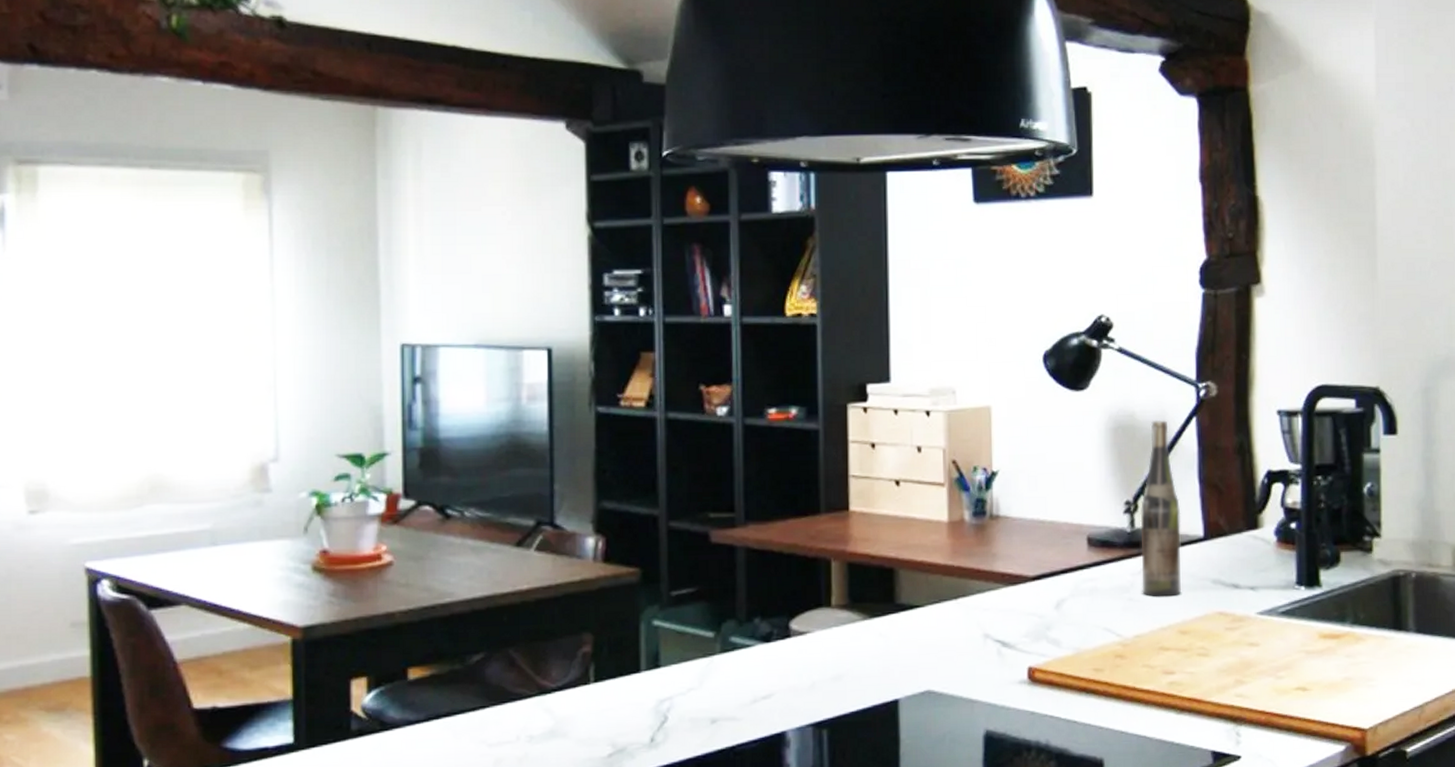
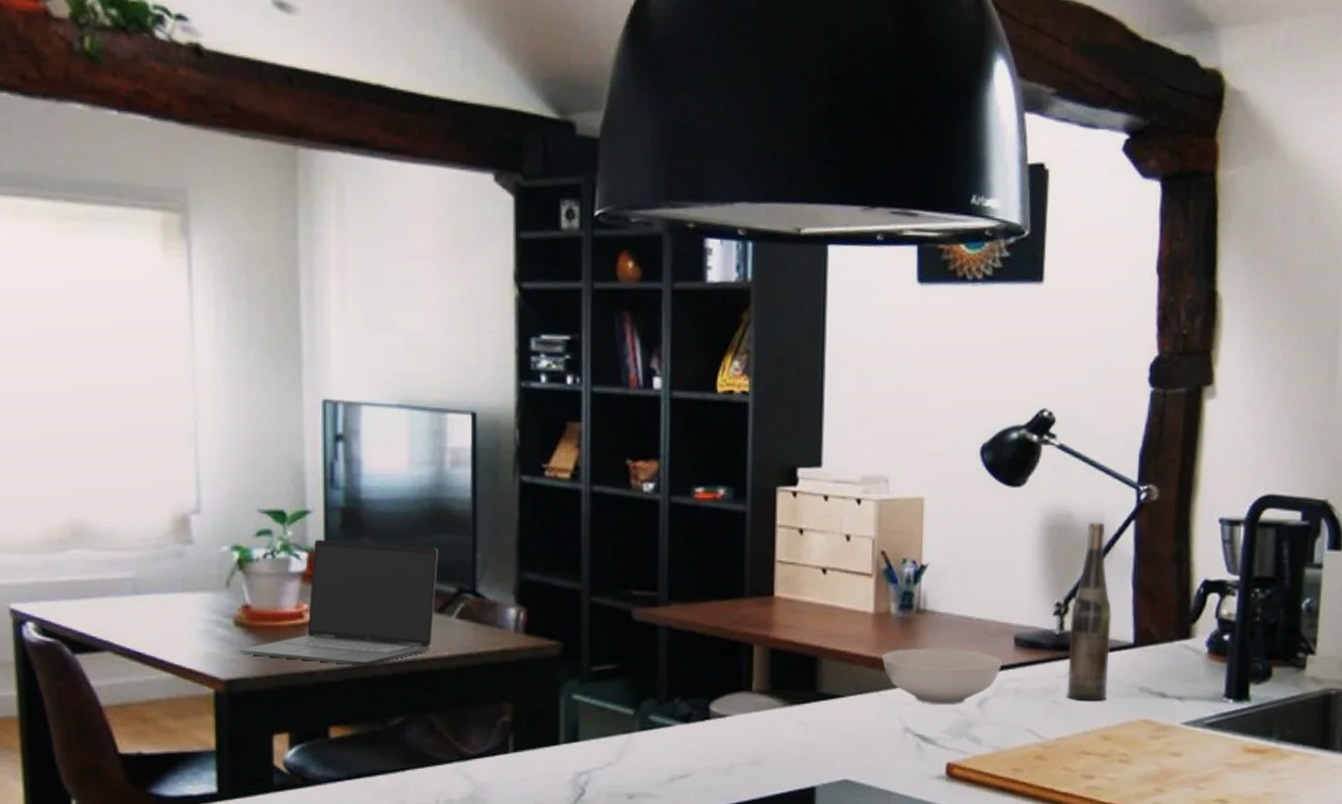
laptop: none [317,480,516,605] -> present [239,539,438,666]
bowl: none [958,552,1078,609] -> present [881,648,1003,705]

